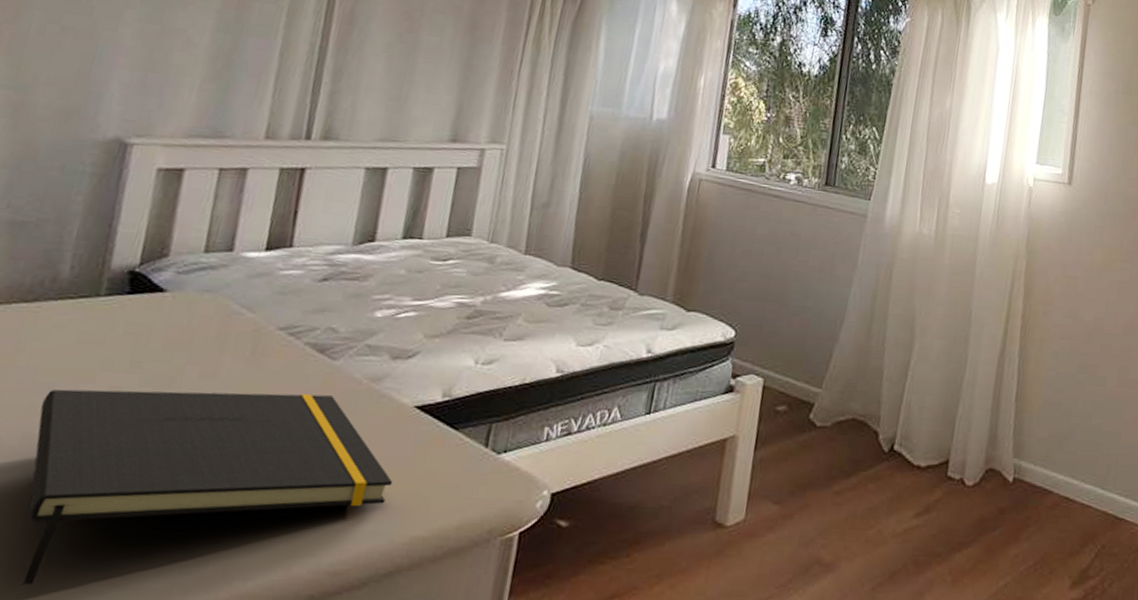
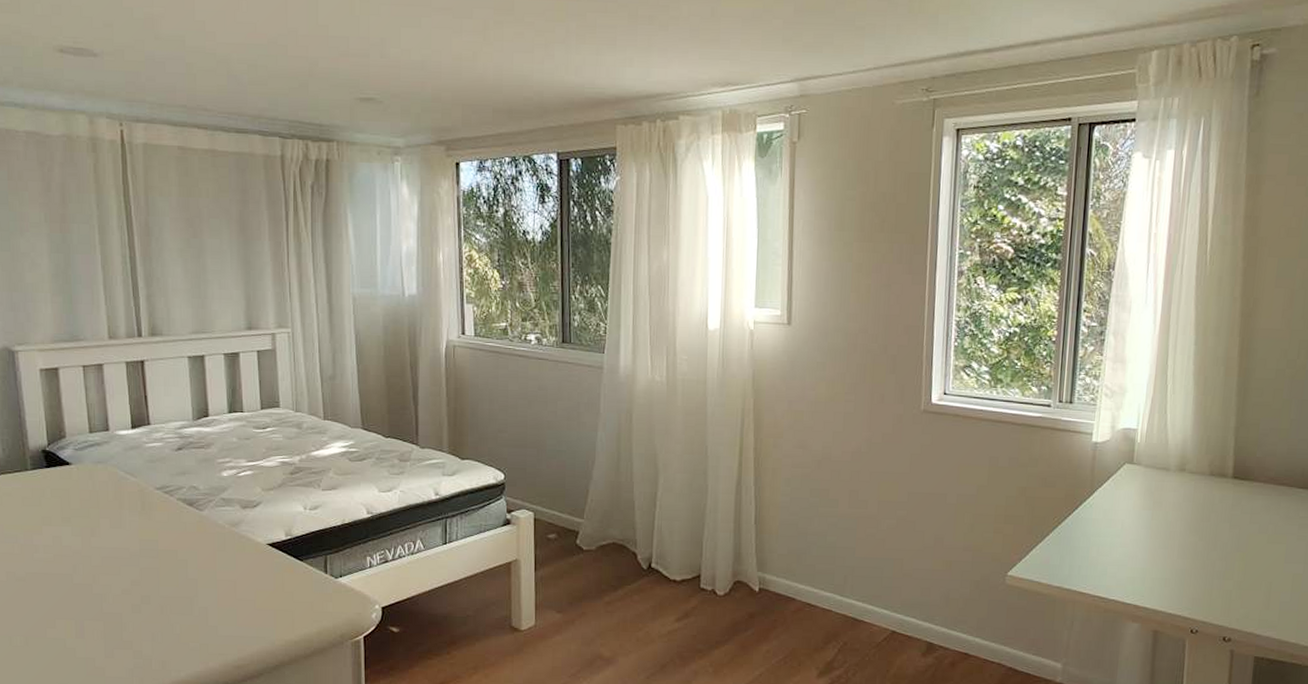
notepad: present [22,389,393,585] -> none [12,537,264,675]

